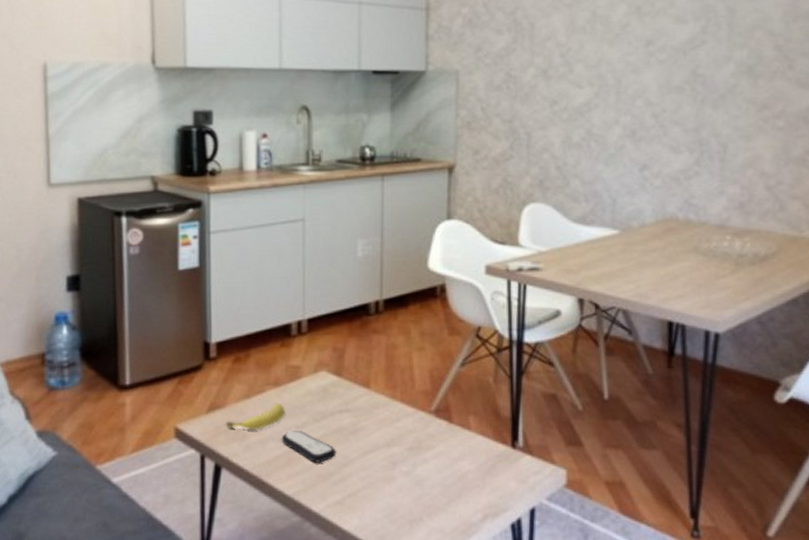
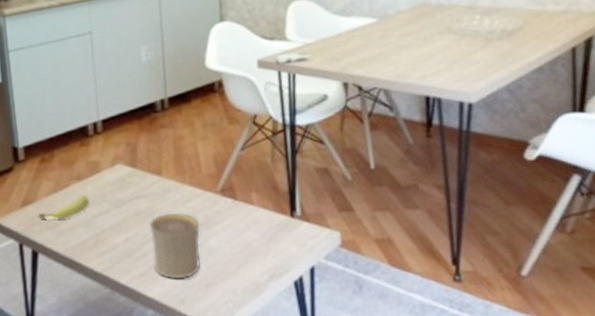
remote control: present [282,431,336,463] -> none [88,217,137,243]
cup: none [351,432,409,512] -> present [149,212,201,279]

